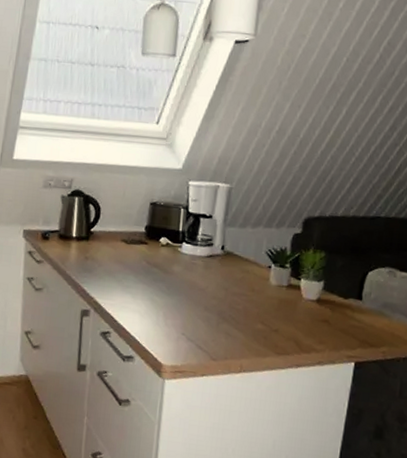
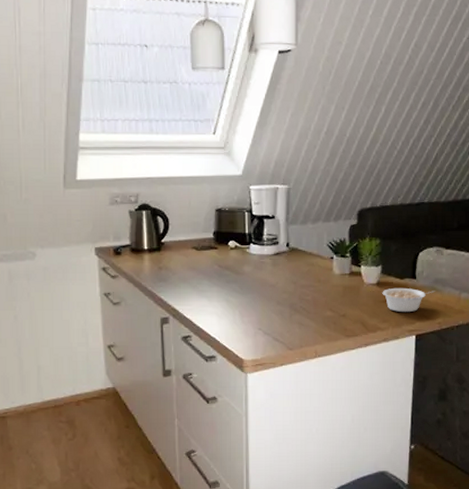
legume: none [322,307,383,337] -> present [382,287,435,313]

